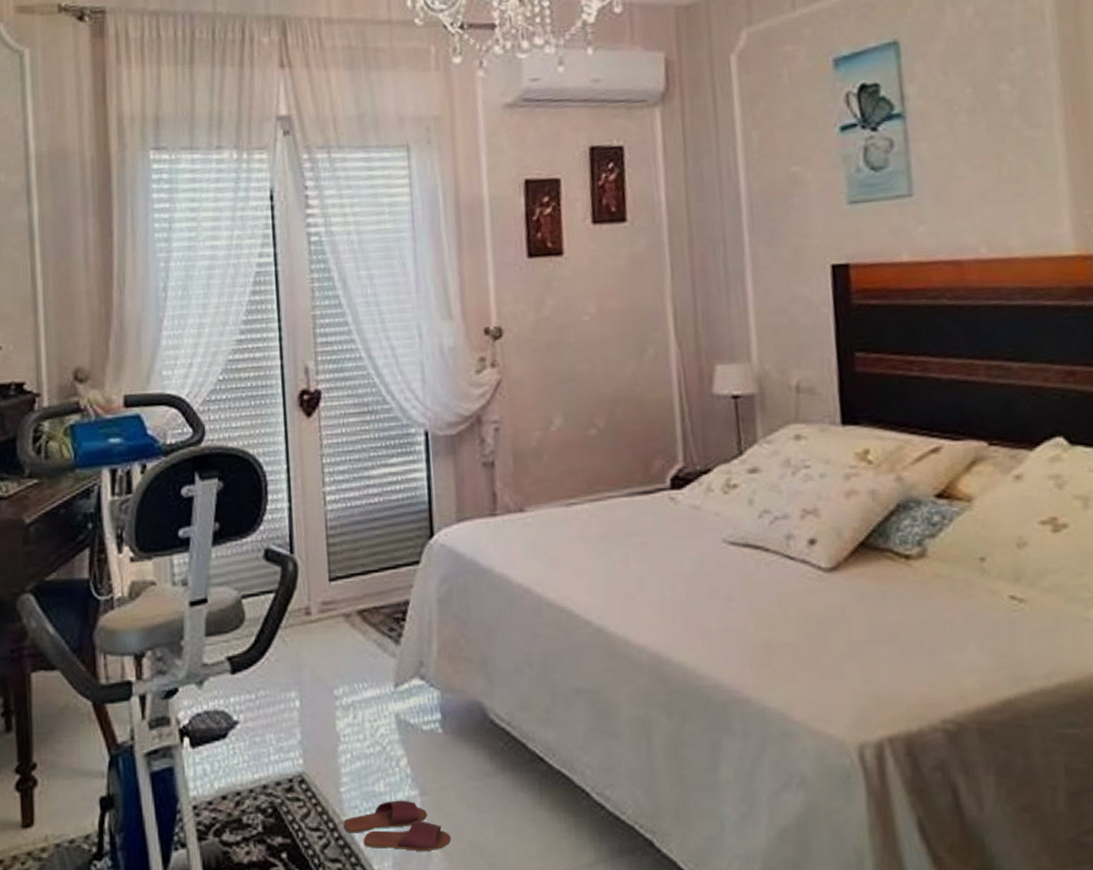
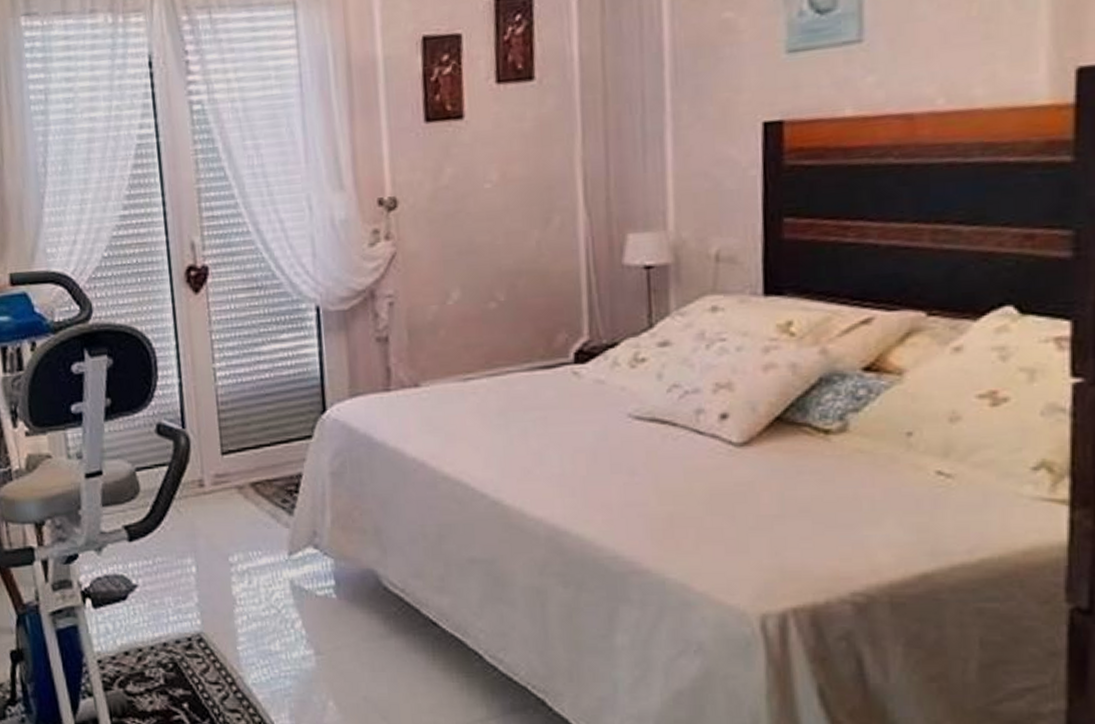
slippers: present [343,800,451,851] -> none [241,658,345,704]

